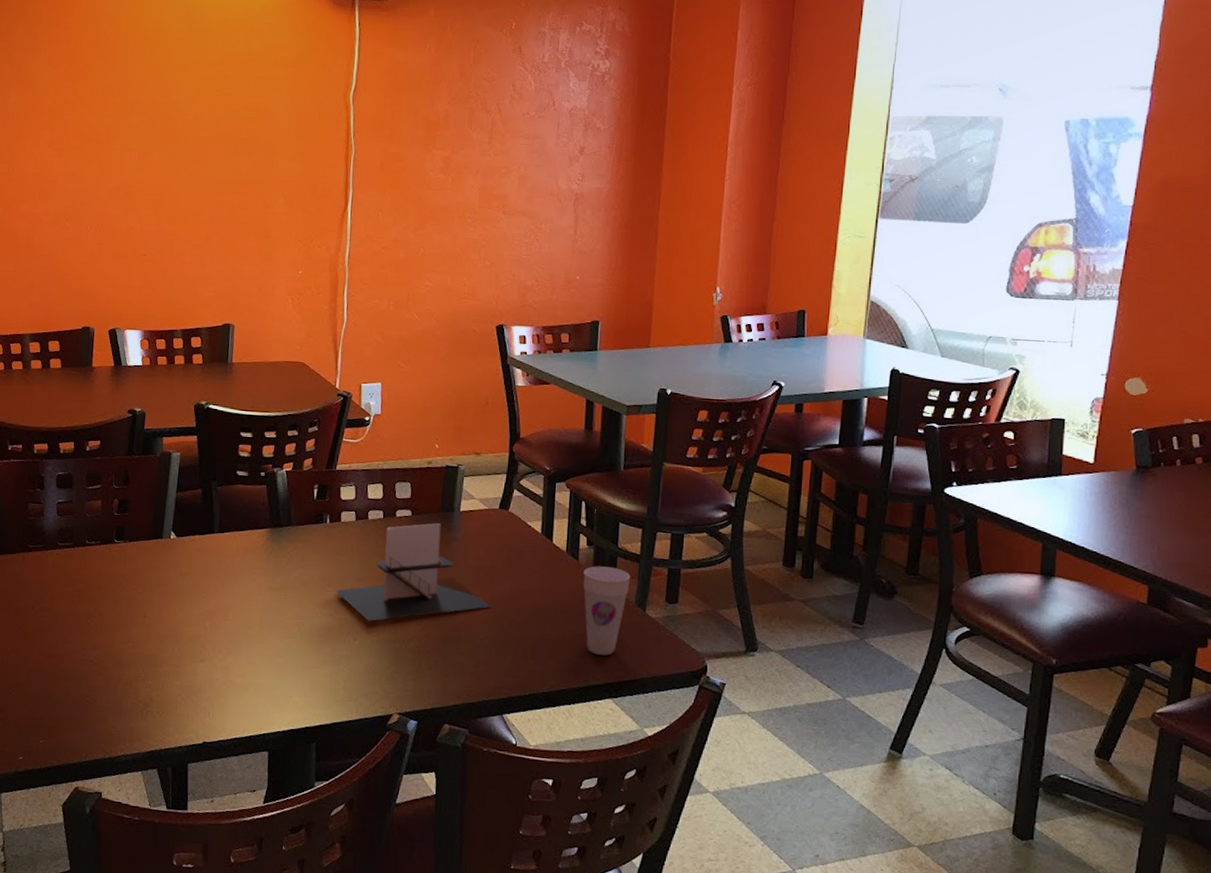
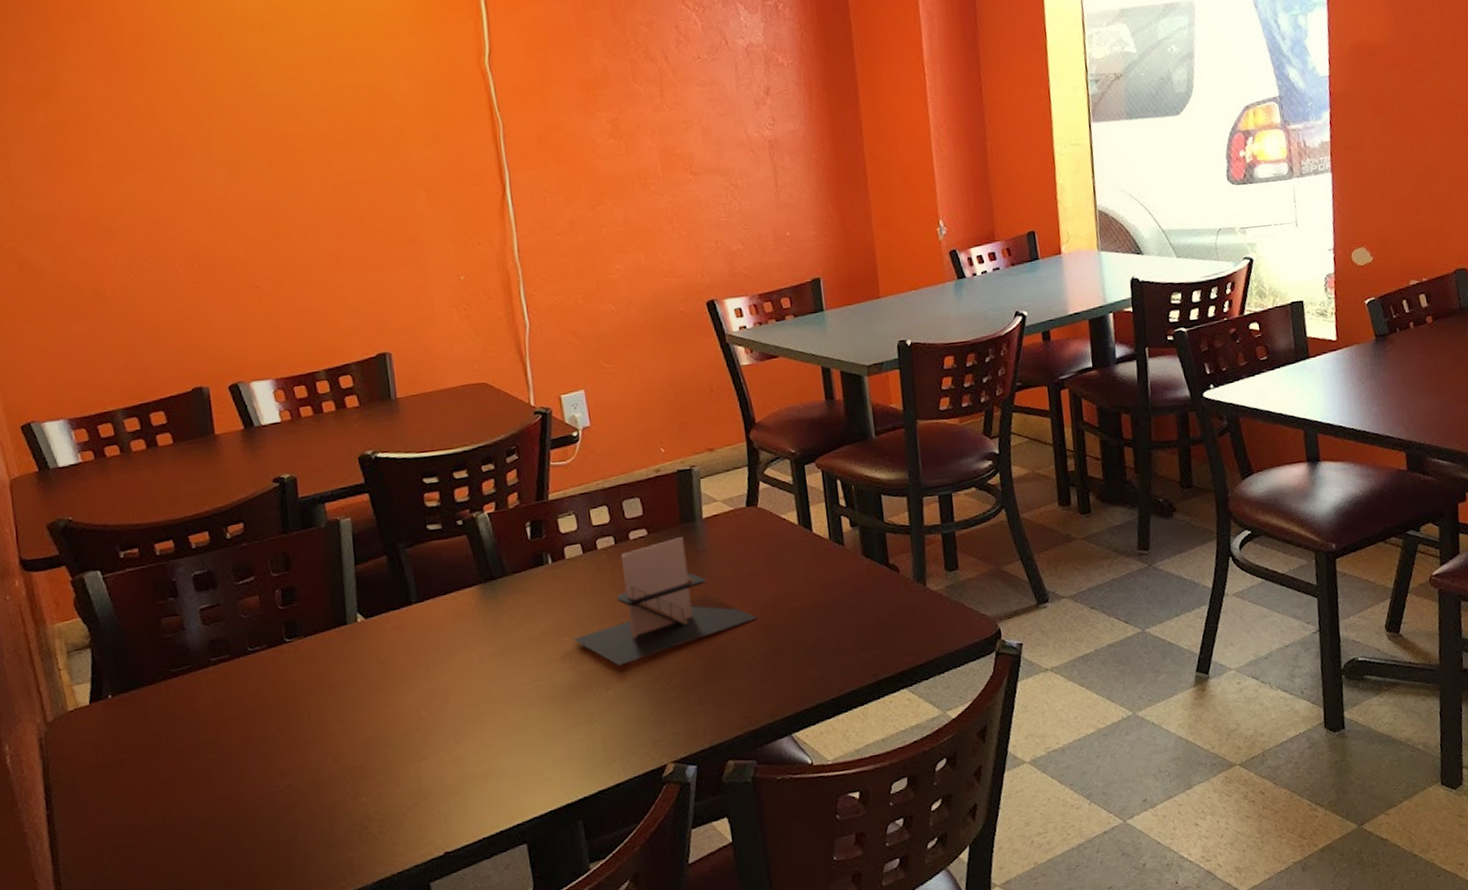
cup: present [583,566,631,656] -> none [852,545,905,644]

